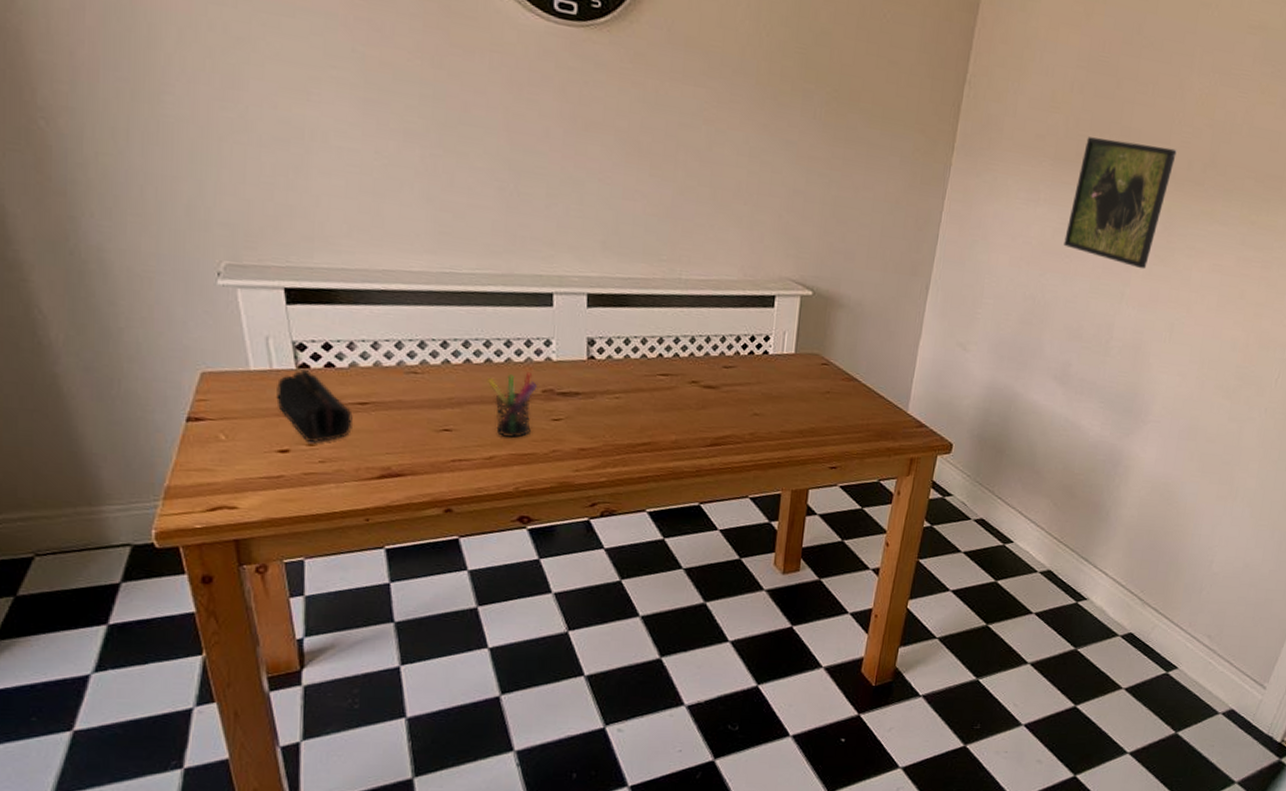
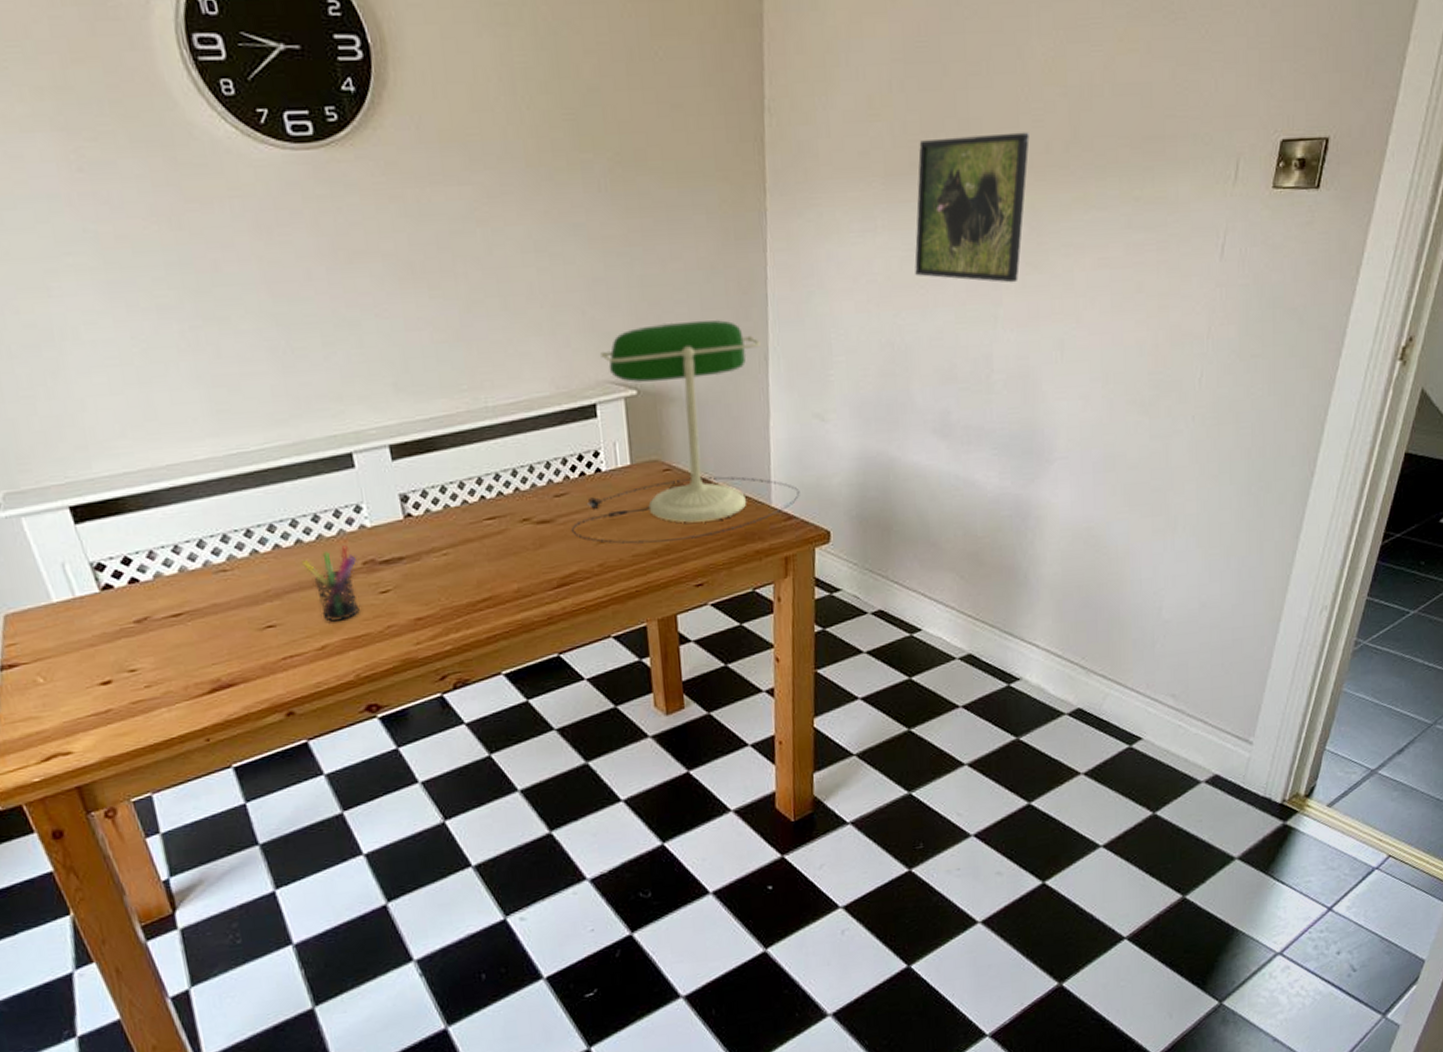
pencil case: present [276,370,353,444] -> none [84,591,171,668]
desk lamp: none [732,239,934,428] -> present [570,320,800,544]

